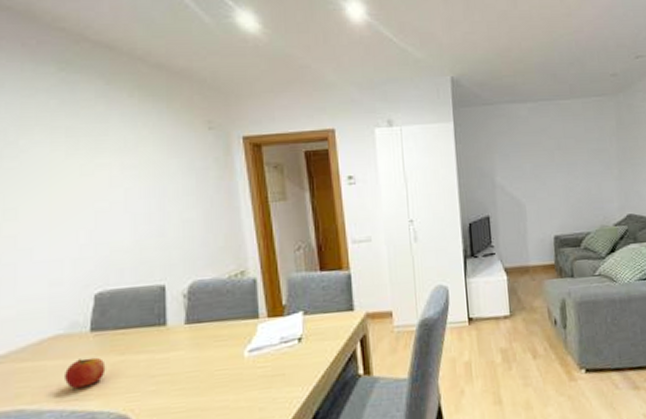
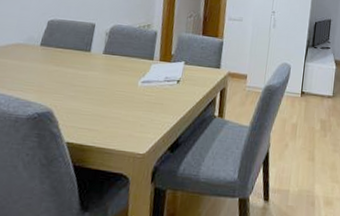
fruit: present [65,357,106,388] -> none [17,63,45,84]

